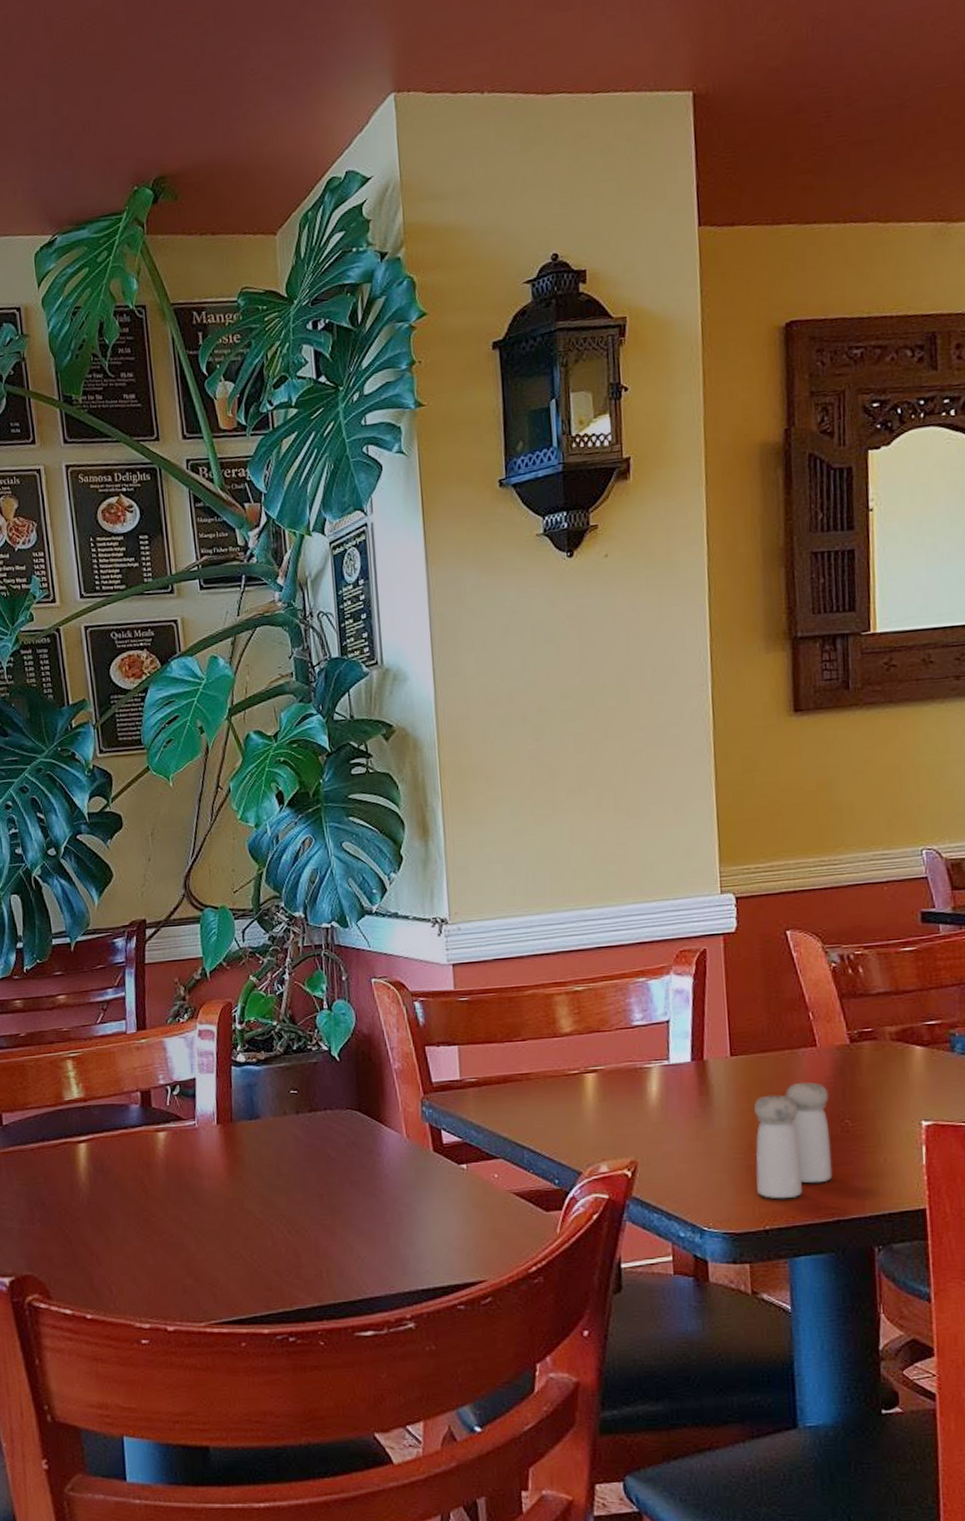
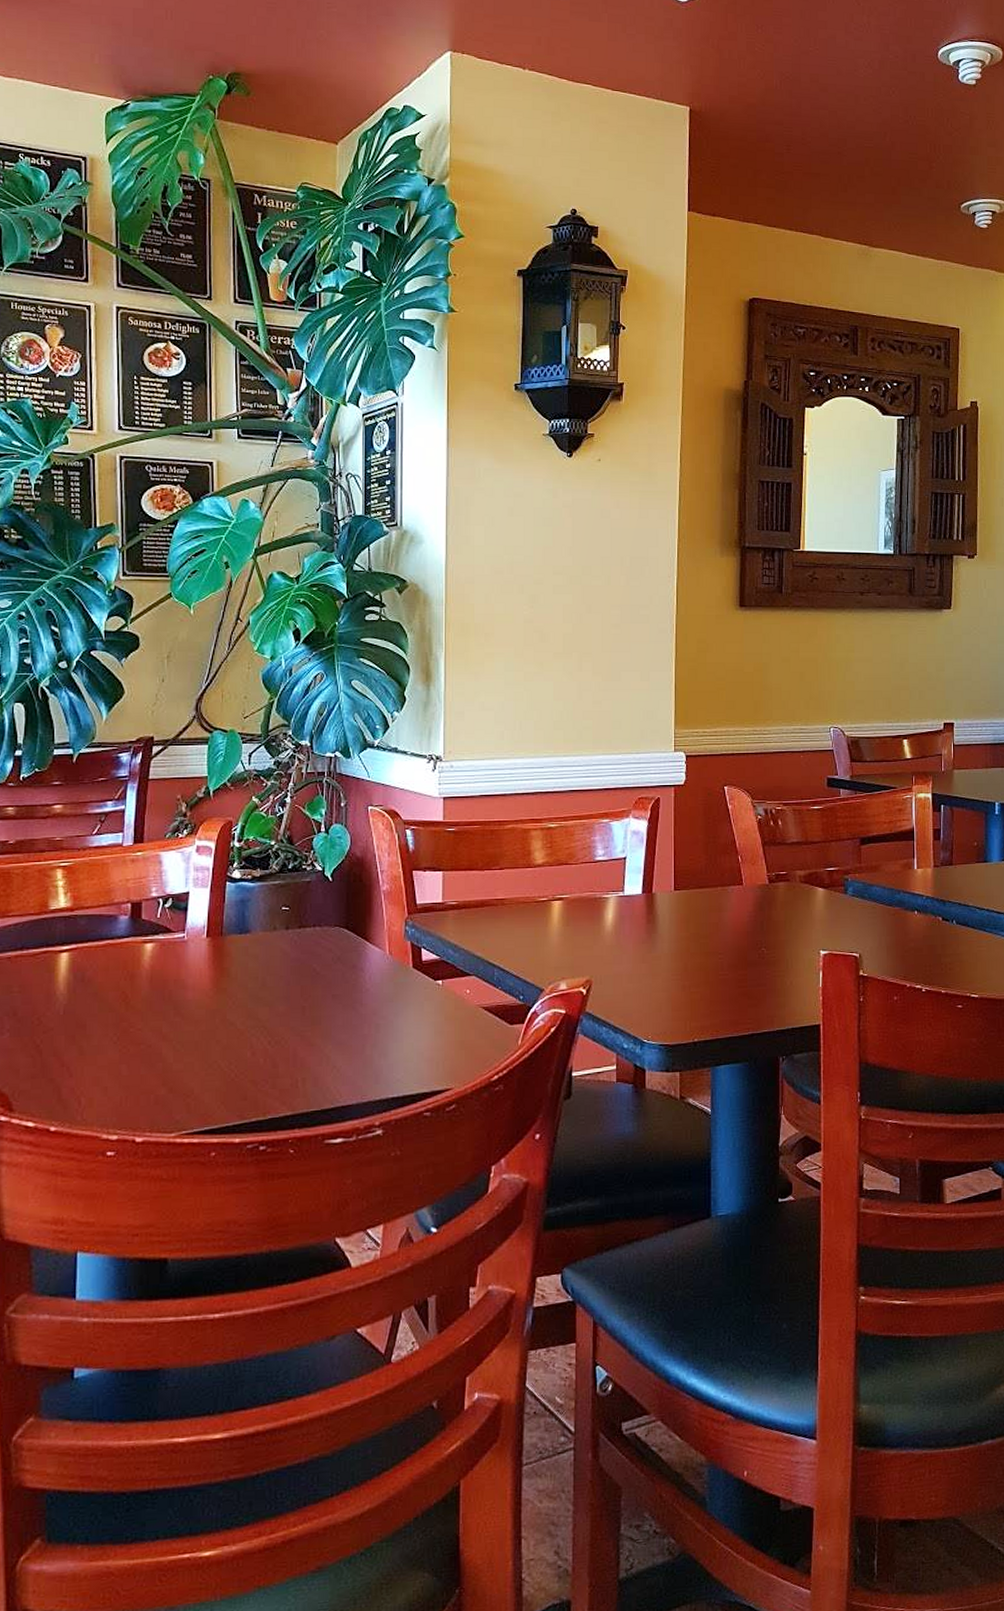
salt and pepper shaker: present [754,1082,833,1199] -> none [689,914,750,1015]

